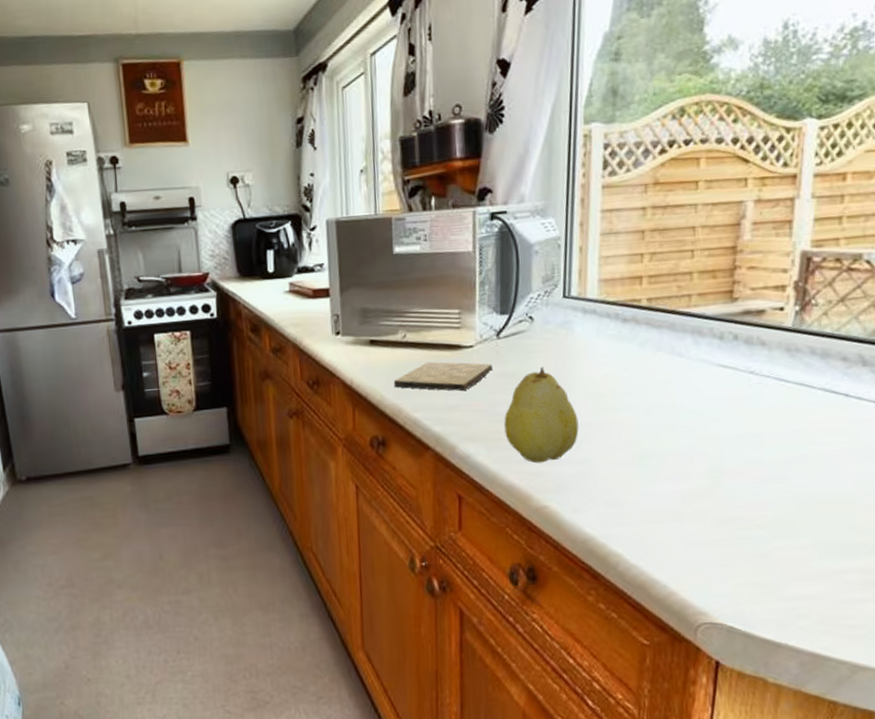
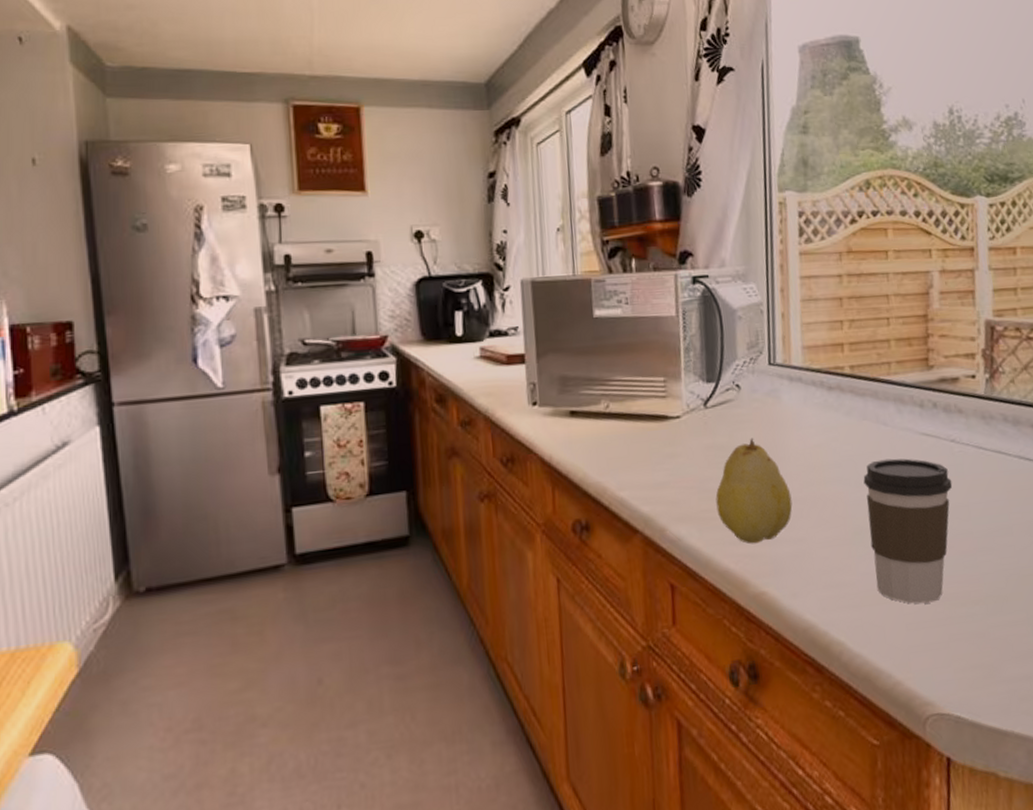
cutting board: present [393,361,494,392] -> none [596,434,703,467]
coffee cup: none [653,388,747,525] -> present [863,458,953,604]

